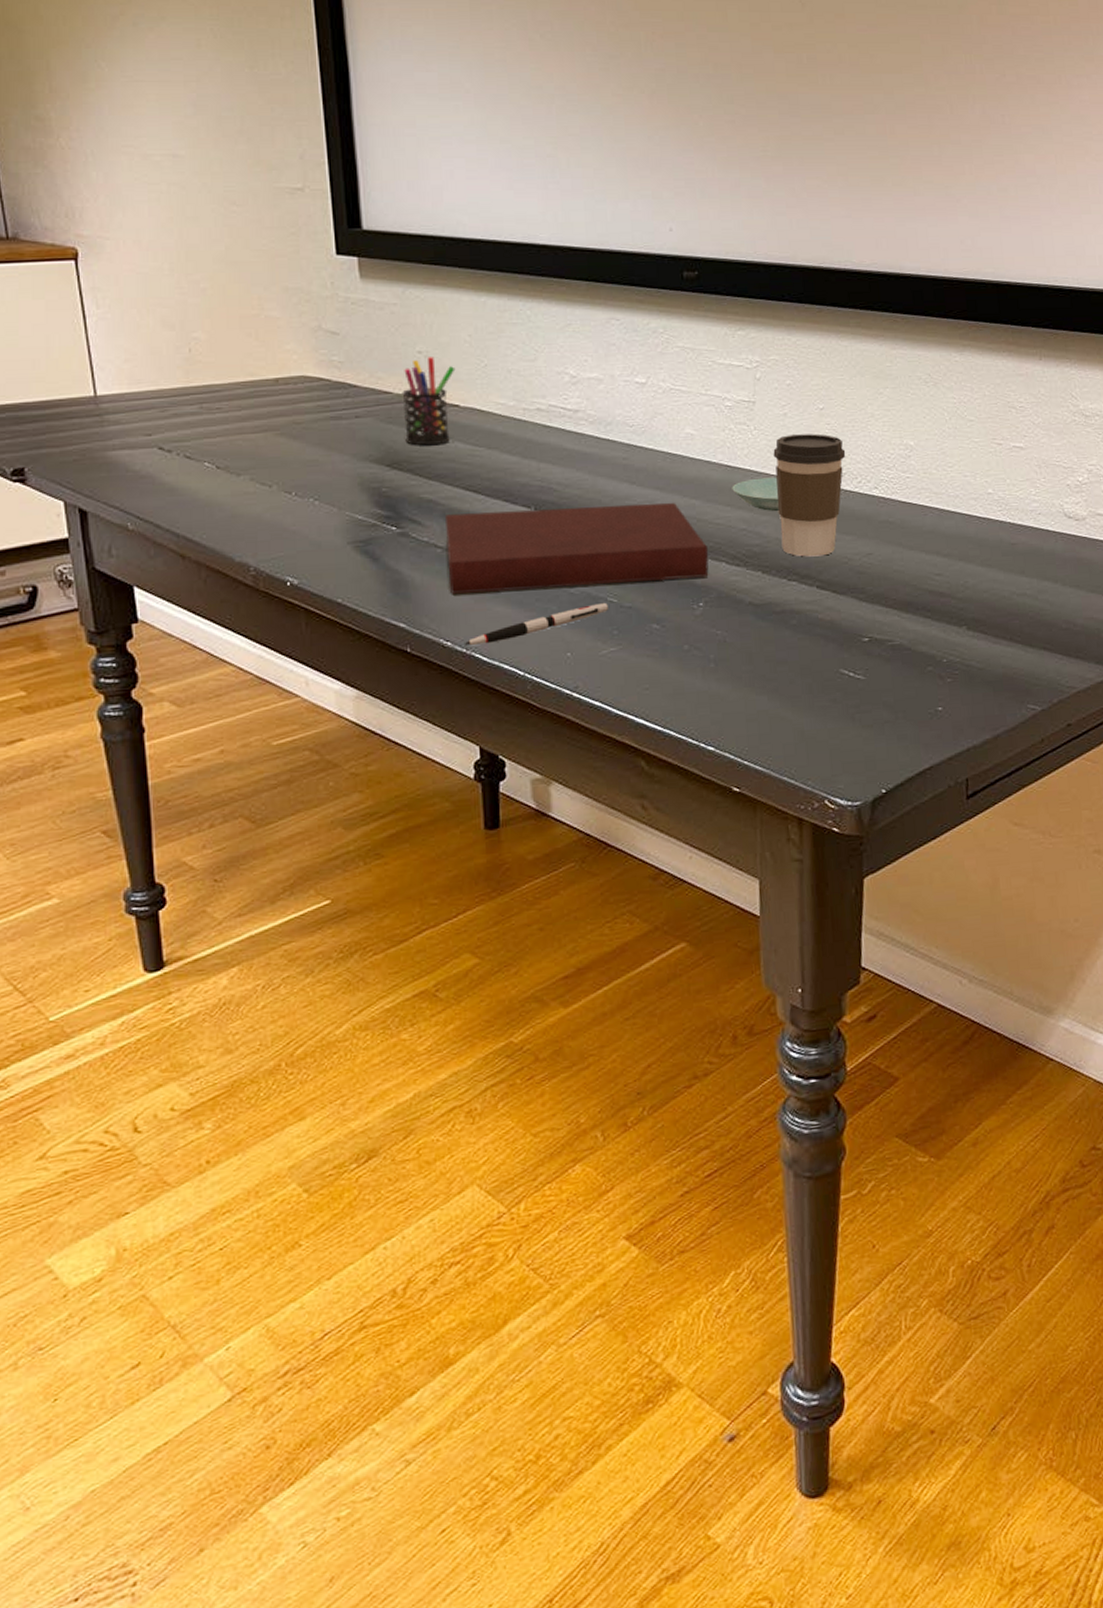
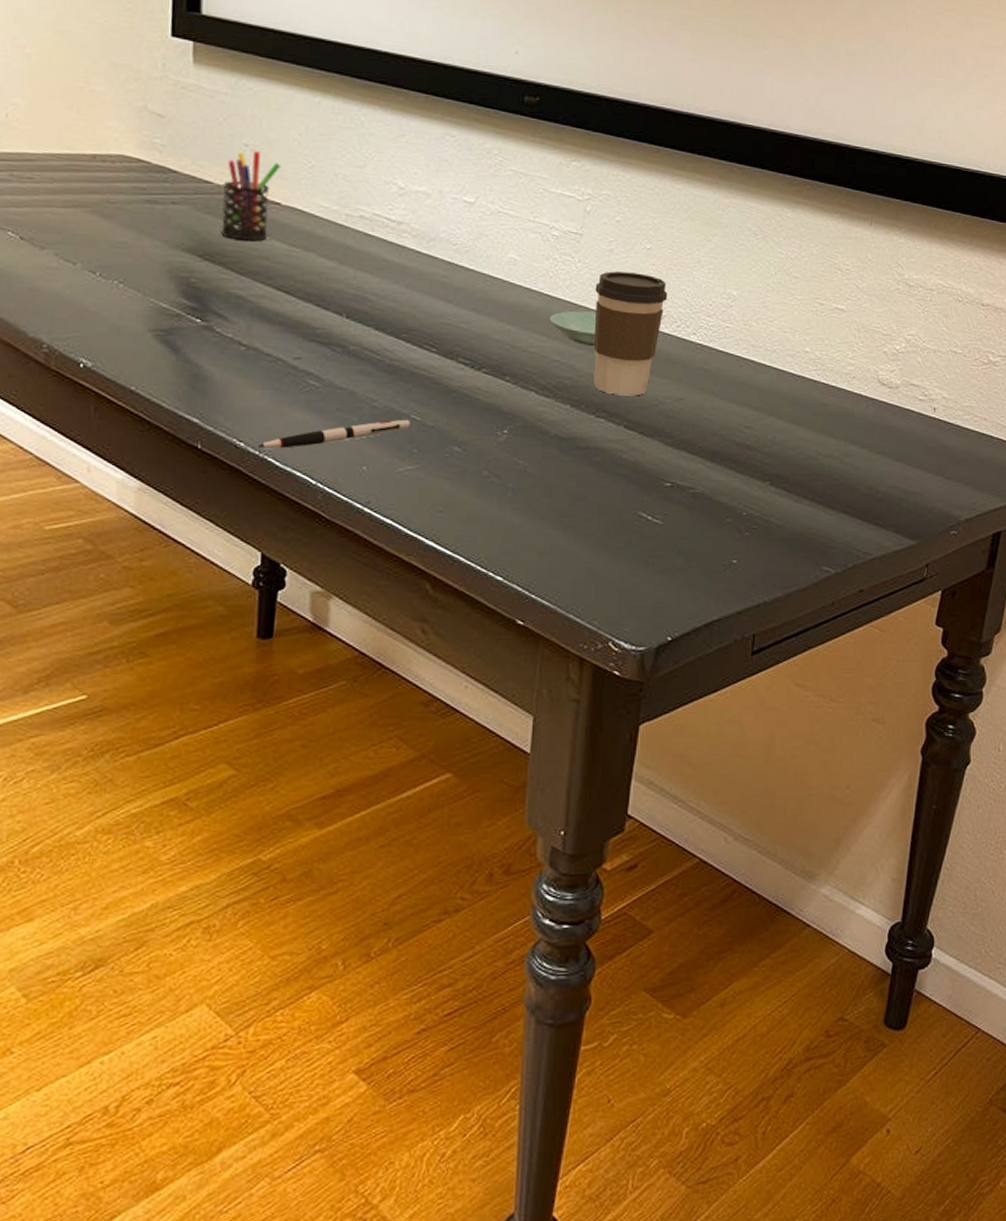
notebook: present [445,502,709,594] -> none [250,313,518,405]

